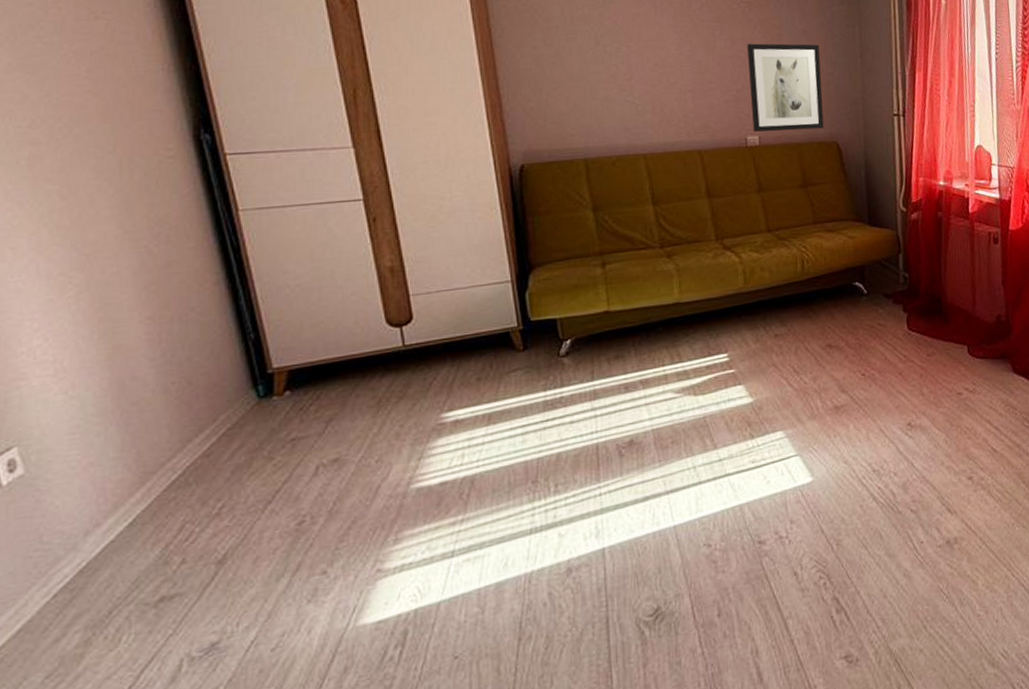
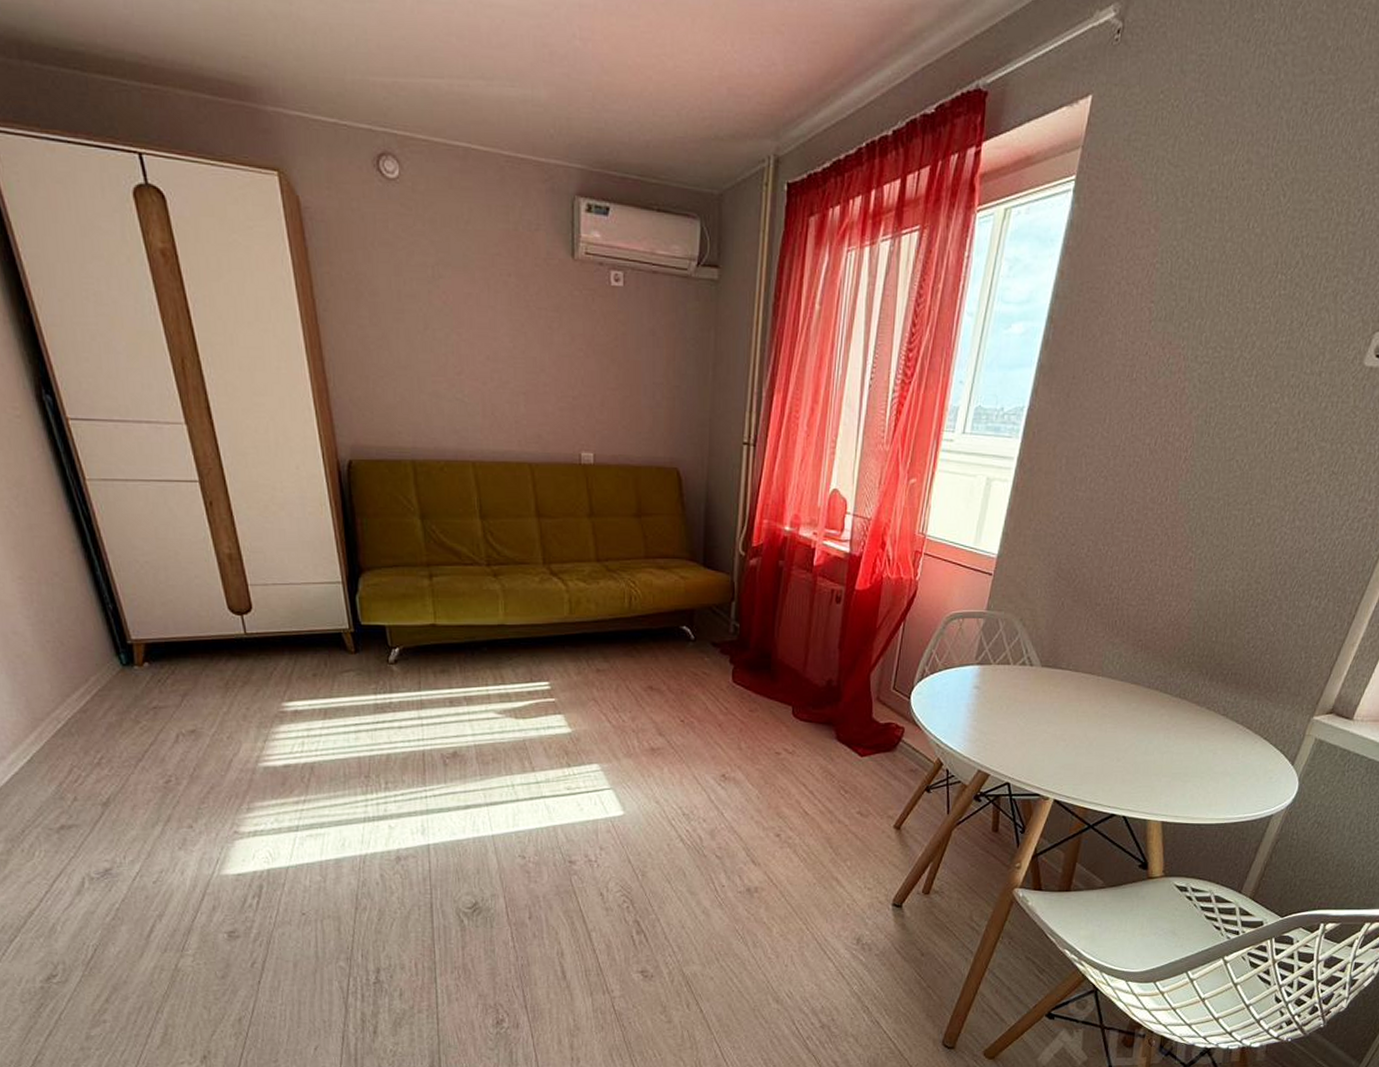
wall art: present [747,43,824,132] -> none [587,342,668,451]

